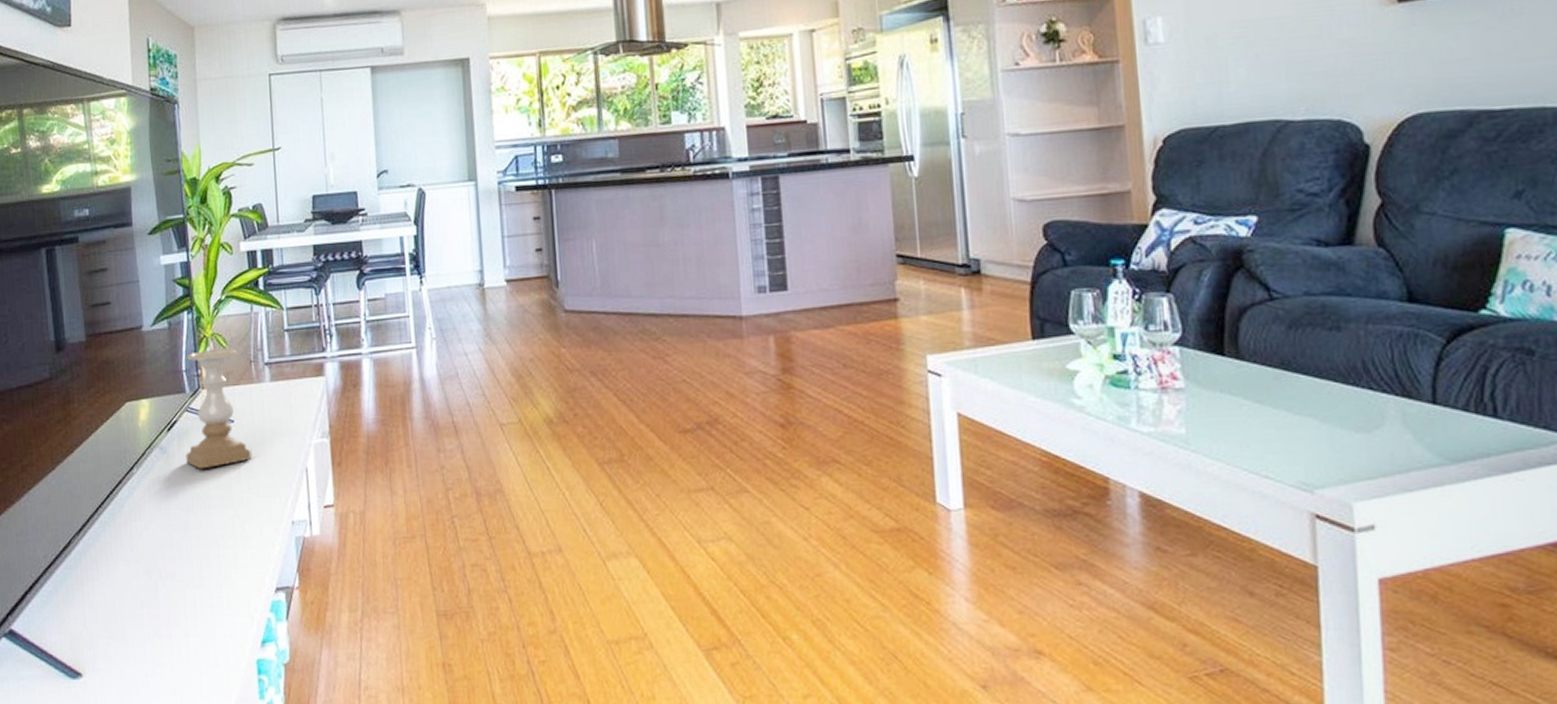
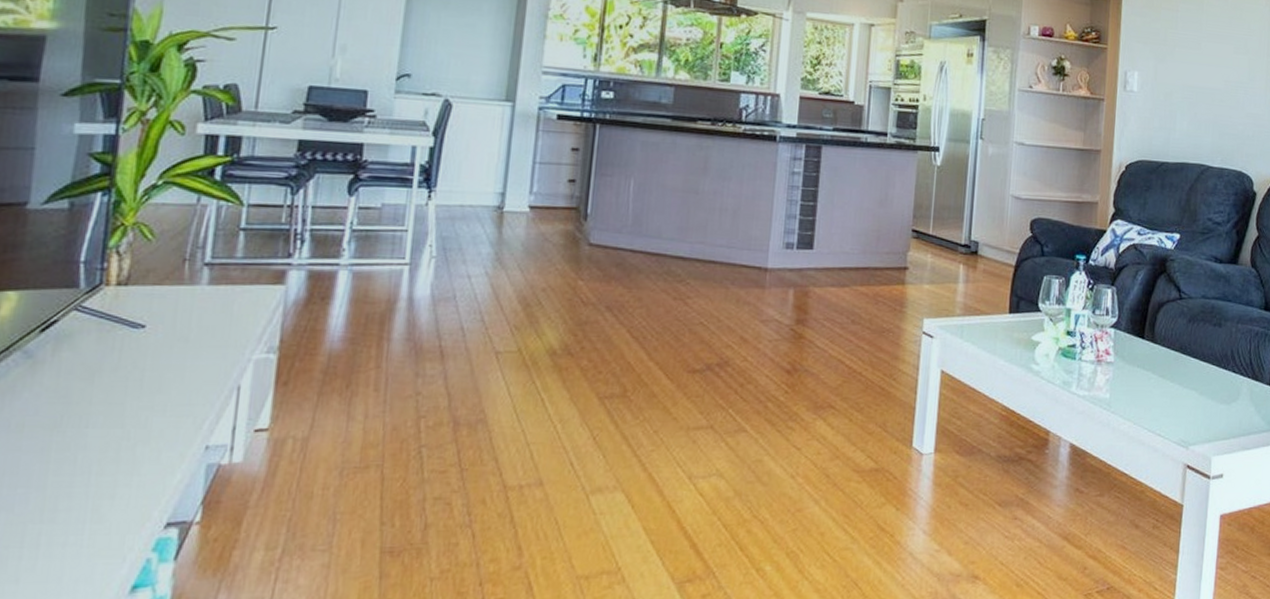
candle holder: present [186,349,252,469] -> none [62,241,167,381]

